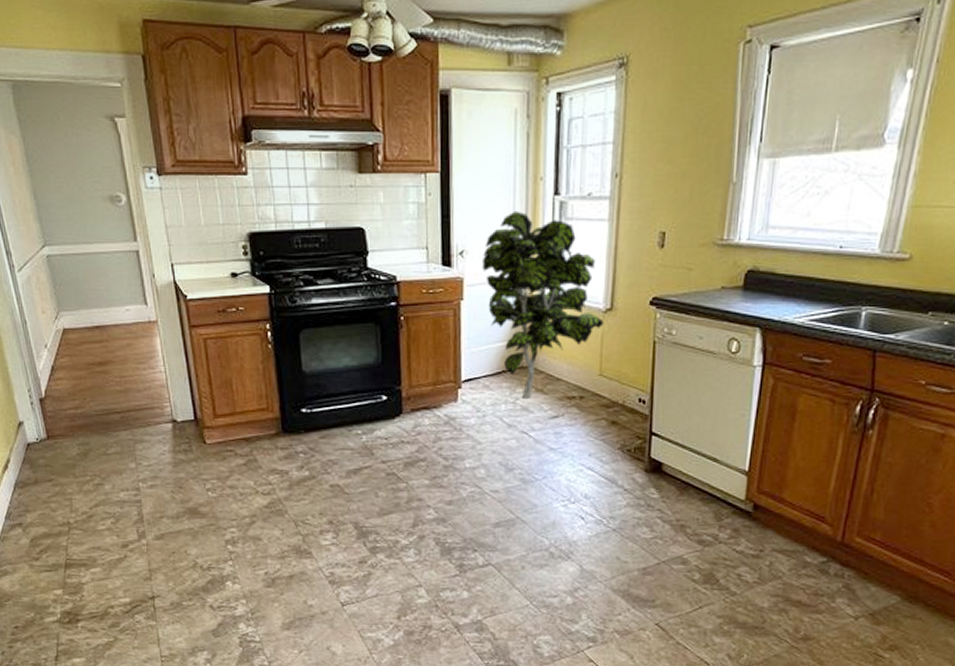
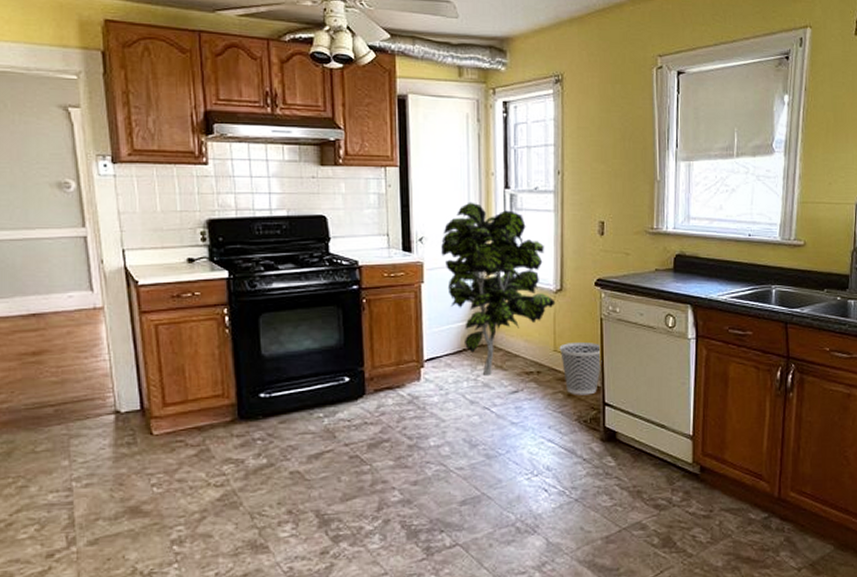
wastebasket: none [605,367,652,423] -> present [559,343,602,395]

